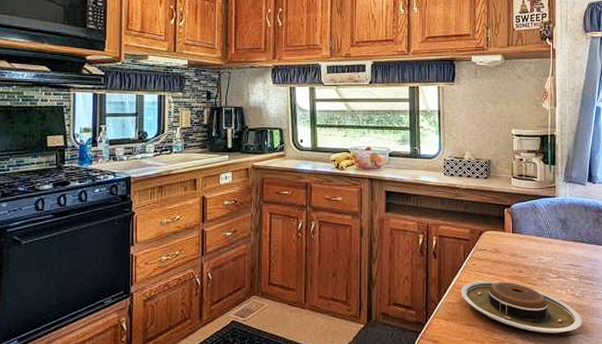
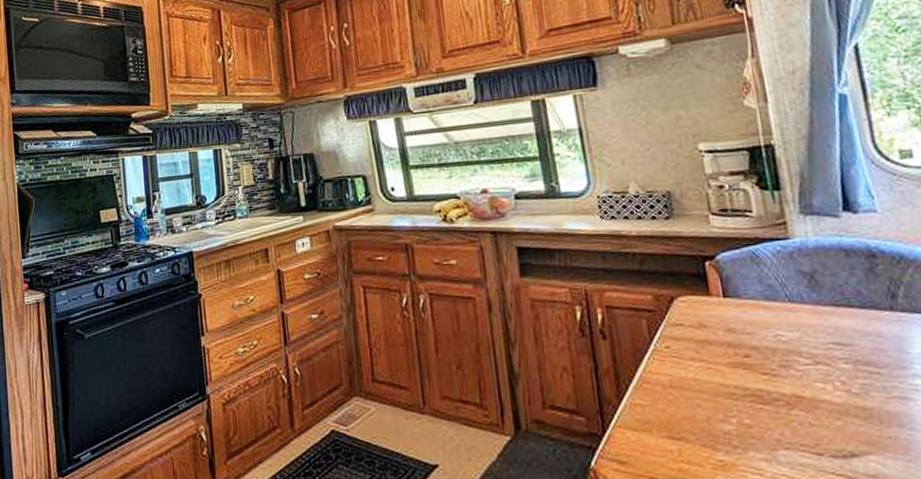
plate: present [461,280,582,334] -> none [651,370,872,454]

